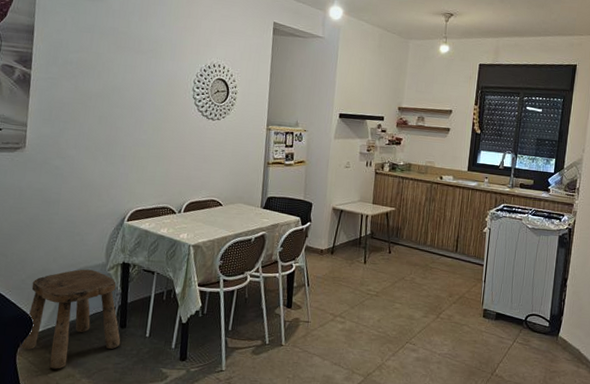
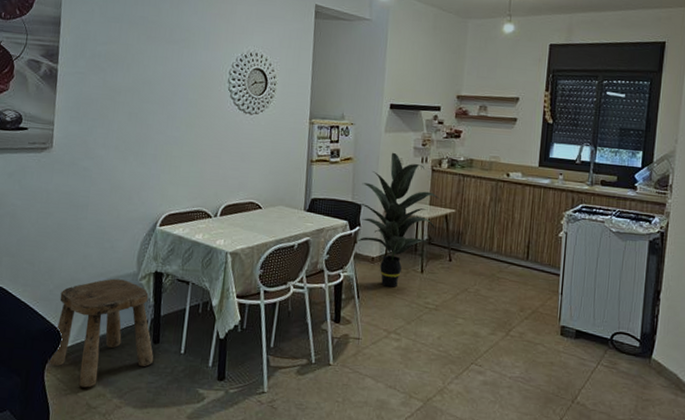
indoor plant: none [309,156,383,276] -> present [358,152,442,288]

